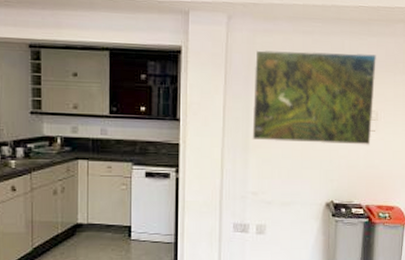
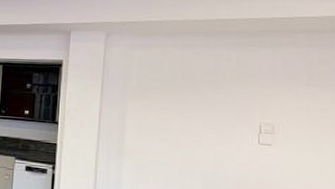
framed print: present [252,49,376,146] -> none [127,62,271,161]

